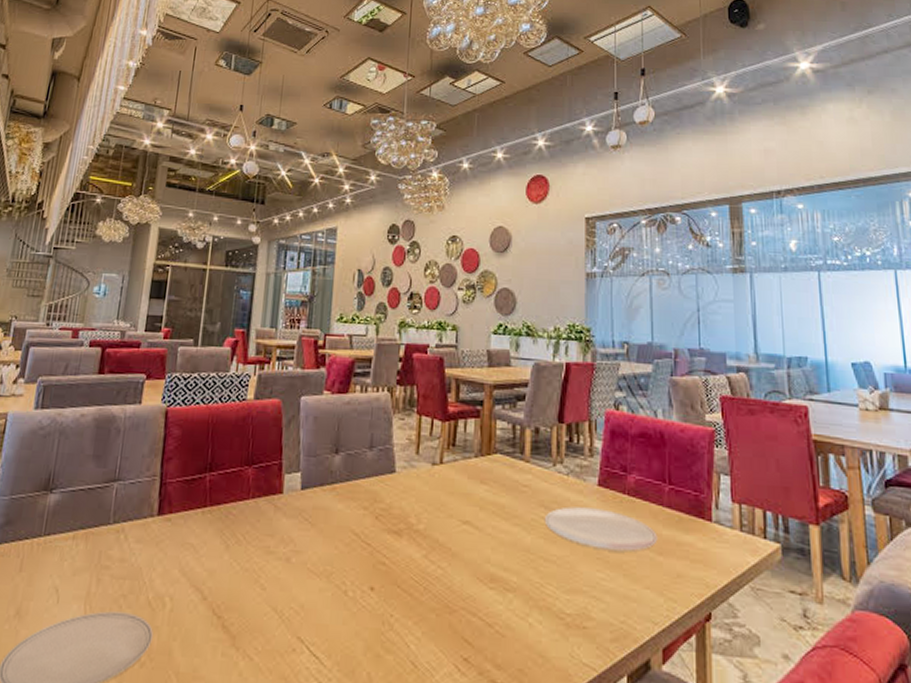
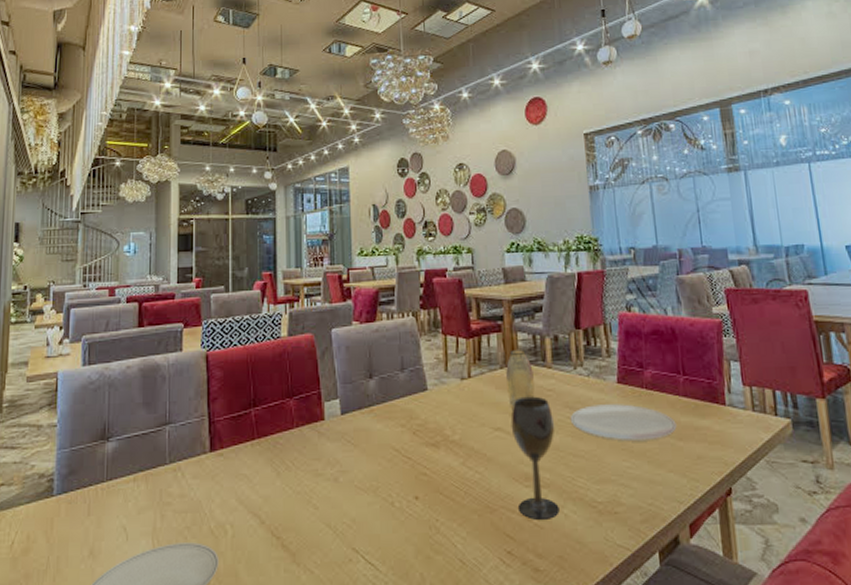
vase: none [480,439,510,504] -> present [506,350,535,411]
wine glass: none [480,490,528,627] -> present [510,396,559,520]

